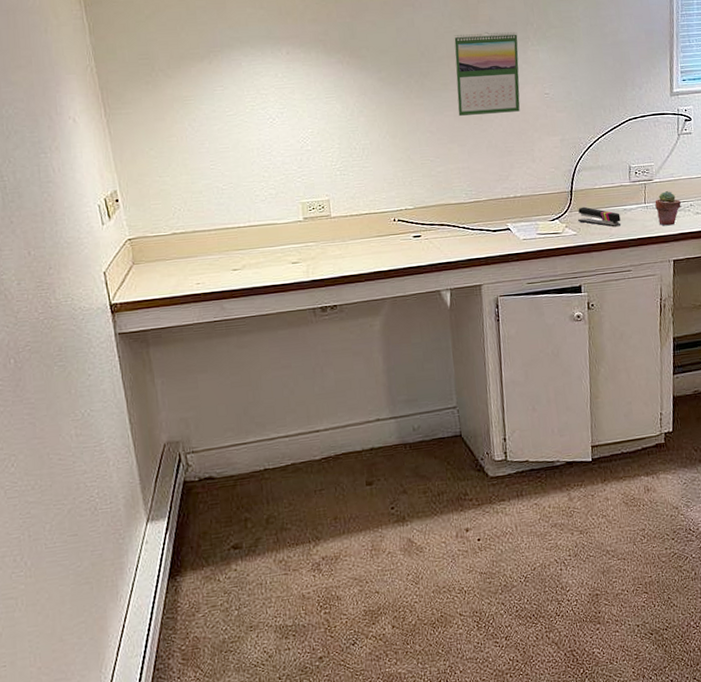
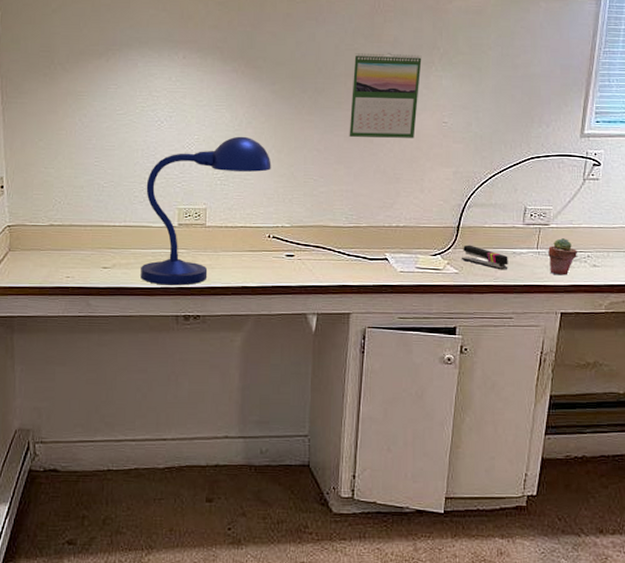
desk lamp: none [266,125,388,280] -> present [141,136,271,286]

